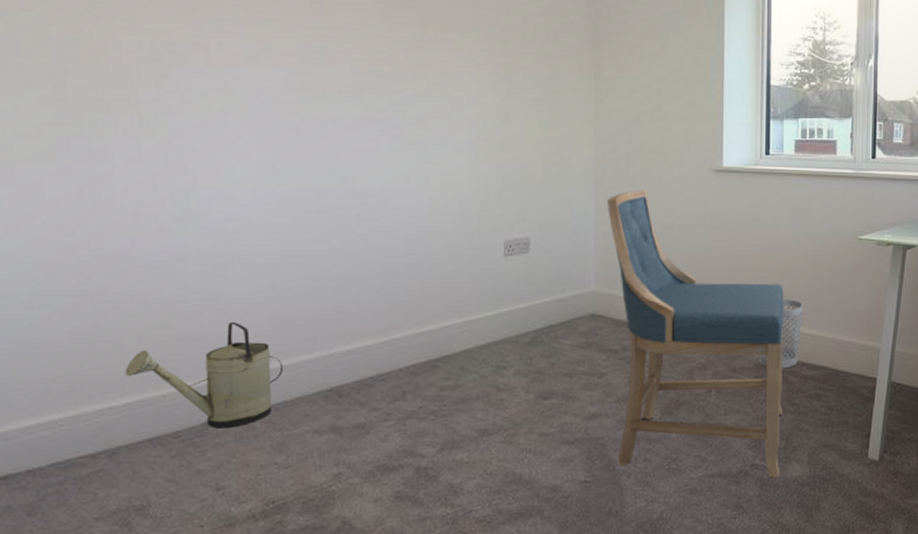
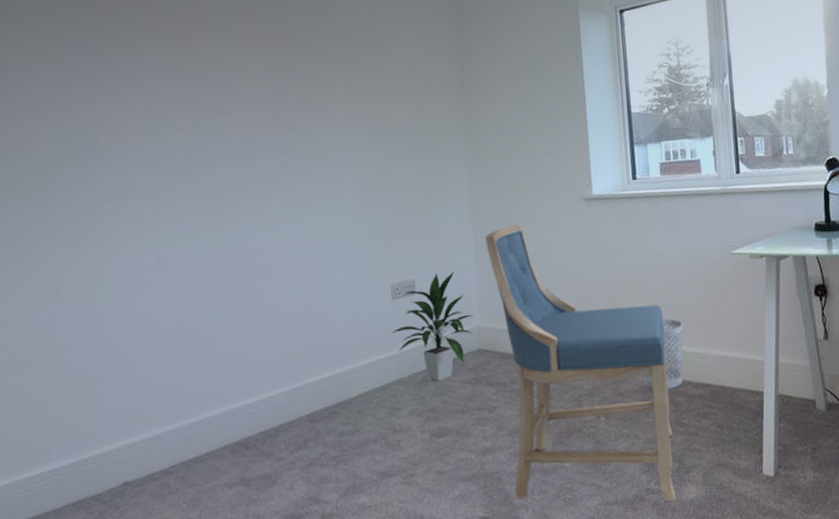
watering can: present [125,321,284,429] -> none [49,383,194,489]
indoor plant: none [502,233,590,344] -> present [392,271,474,382]

